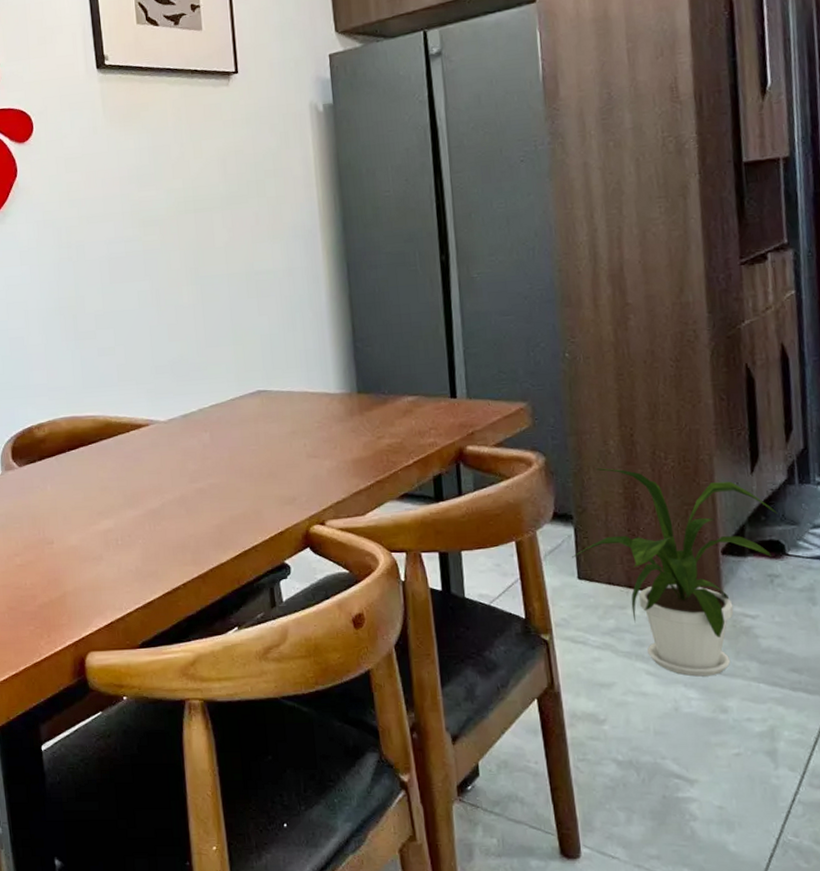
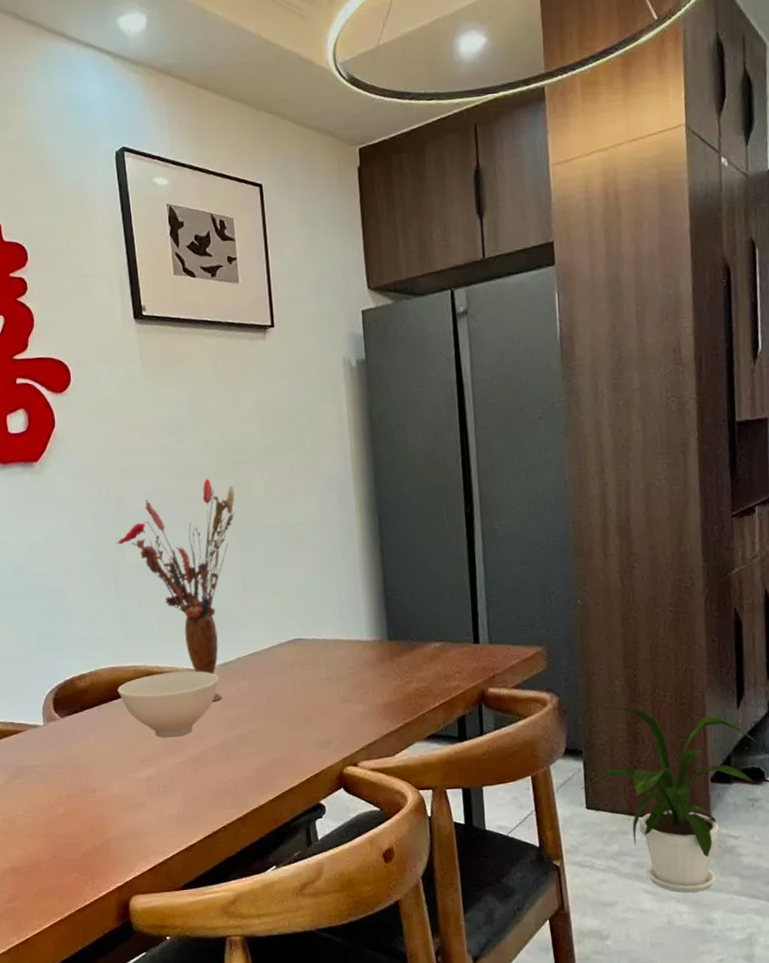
bouquet: none [76,226,197,454] -> present [116,478,235,702]
bowl: none [76,421,179,490] -> present [117,671,219,738]

